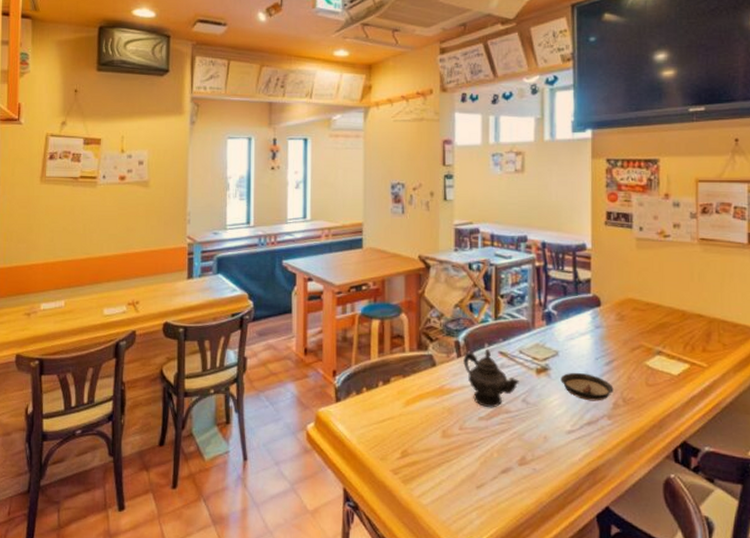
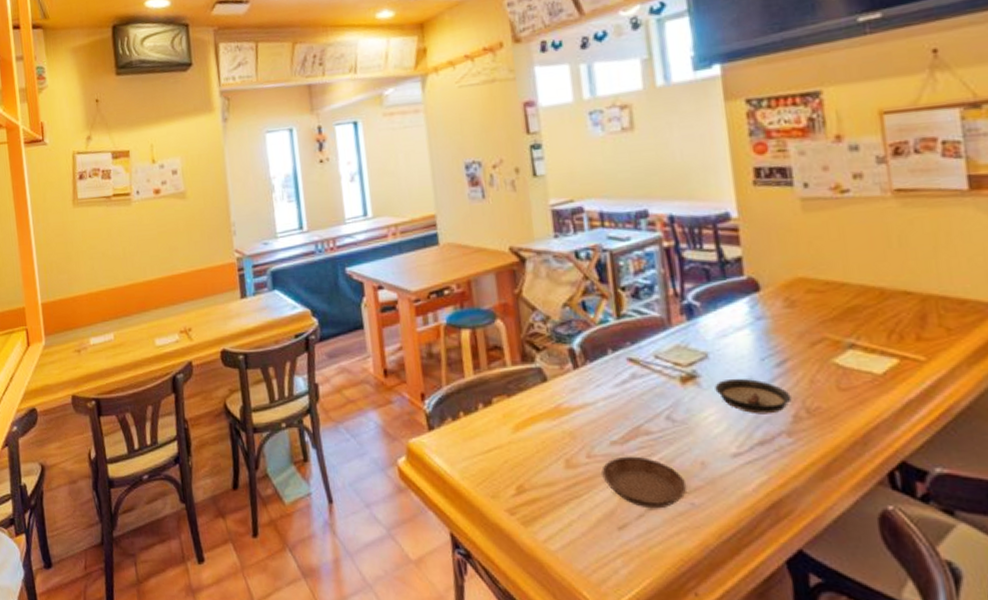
teapot: present [463,349,519,408] -> none [581,355,659,430]
saucer: none [469,429,532,473] -> present [602,456,687,509]

